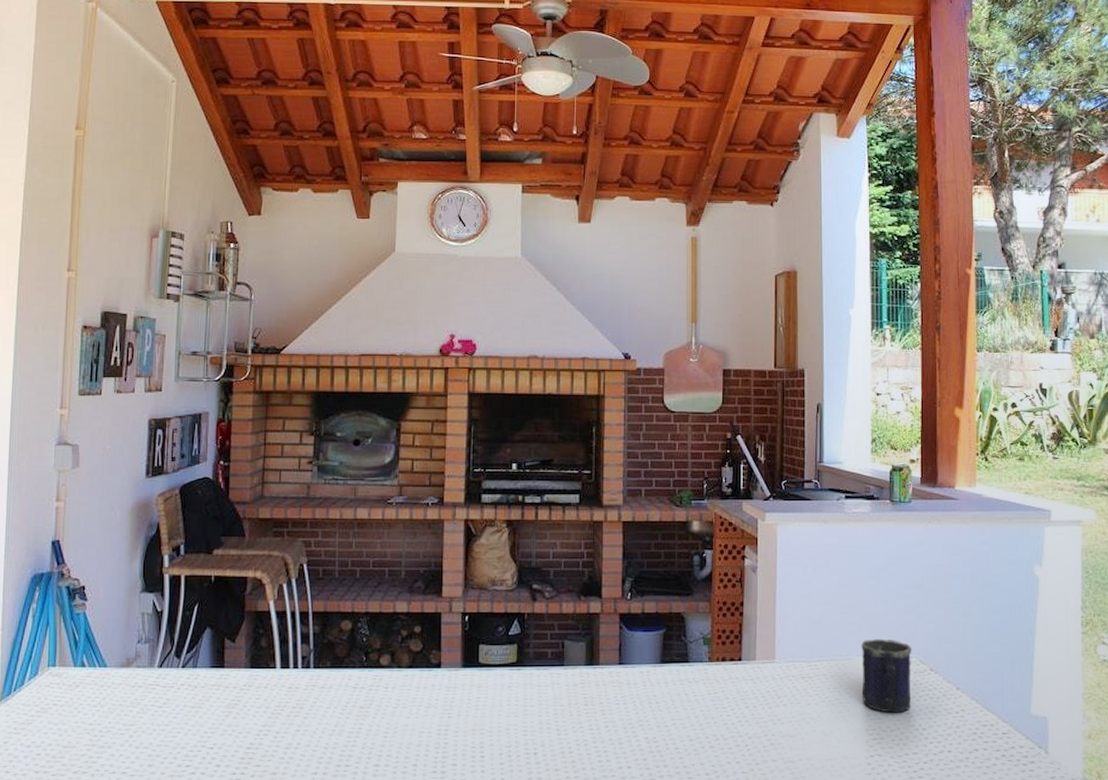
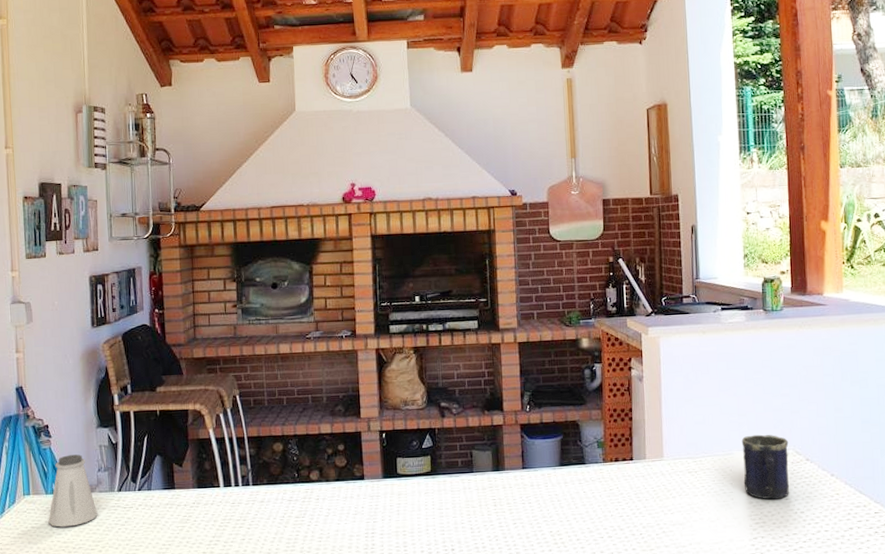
saltshaker: none [74,622,133,706] -> present [48,454,98,527]

